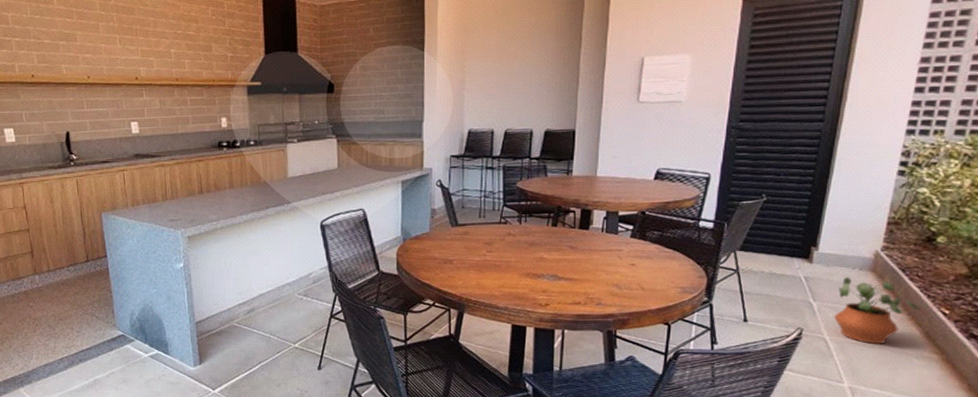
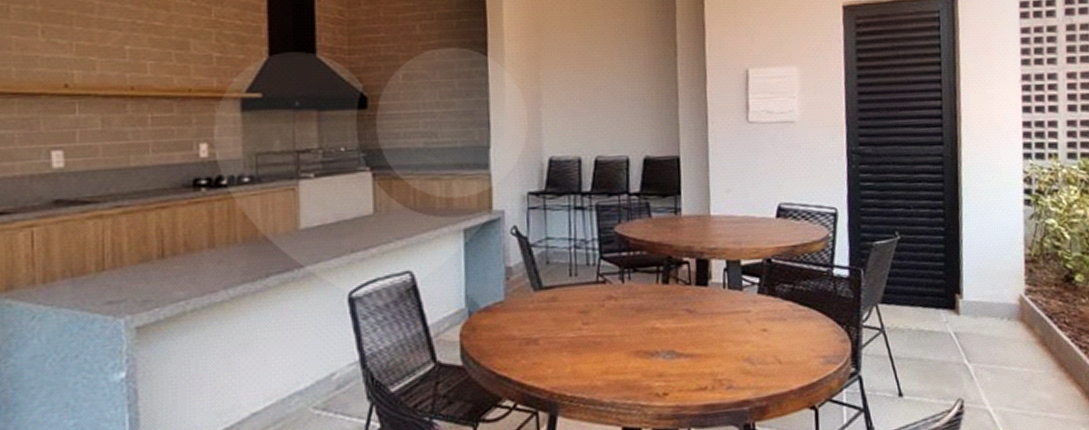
potted plant: present [834,277,920,344] -> none [991,329,1076,413]

